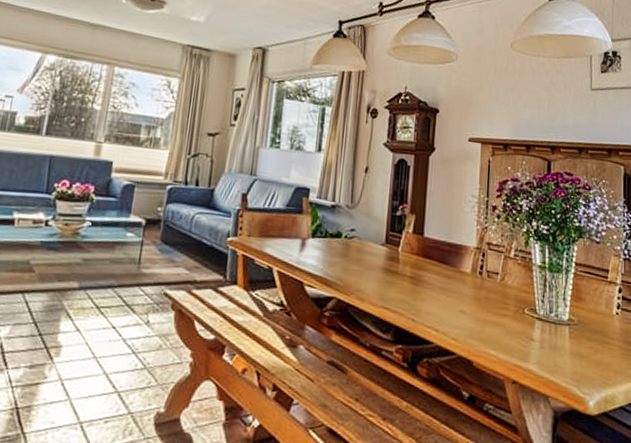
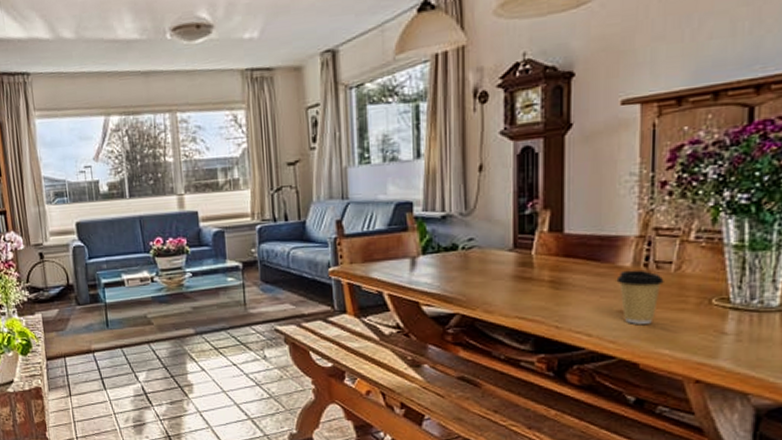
coffee cup: none [459,275,493,325] -> present [616,269,664,324]

